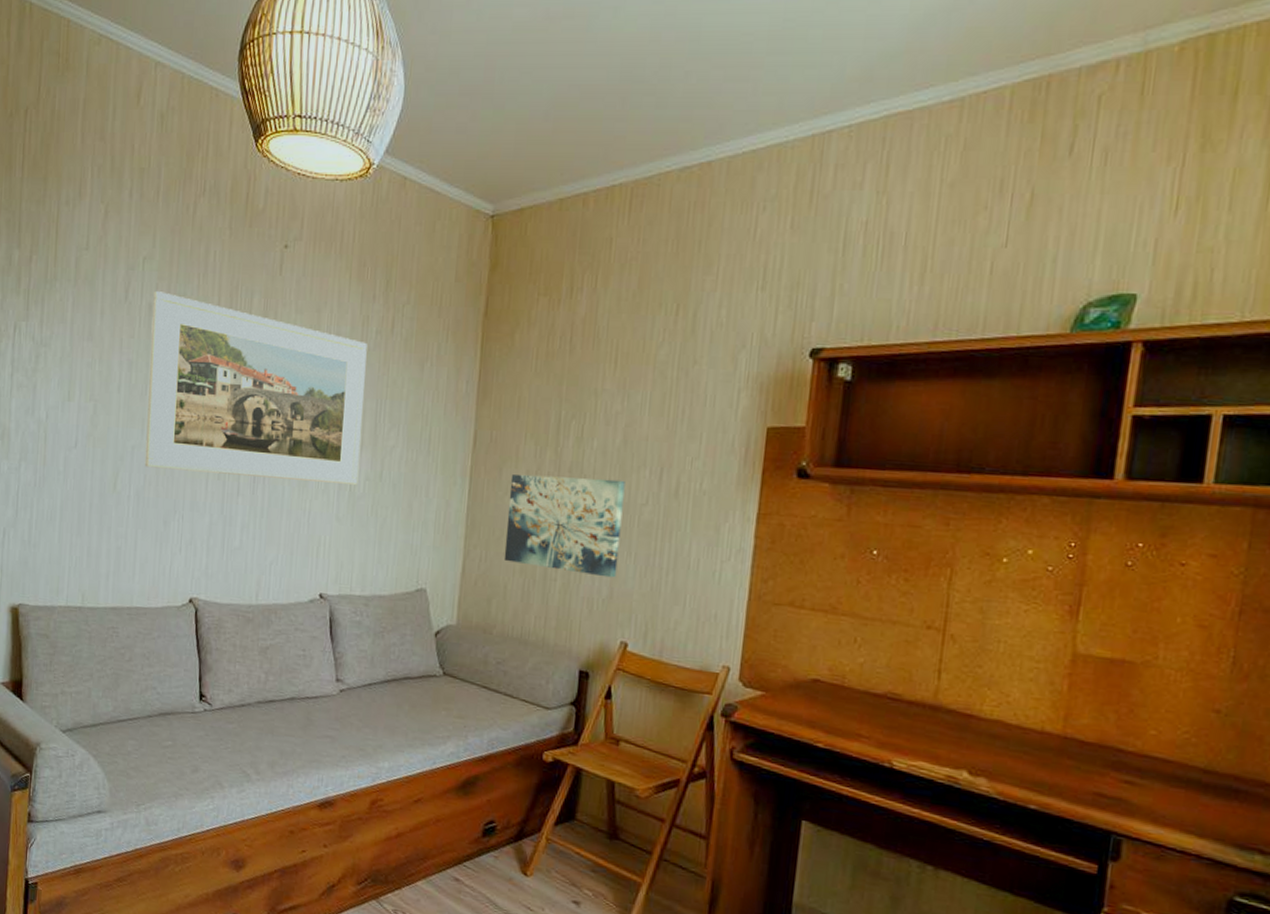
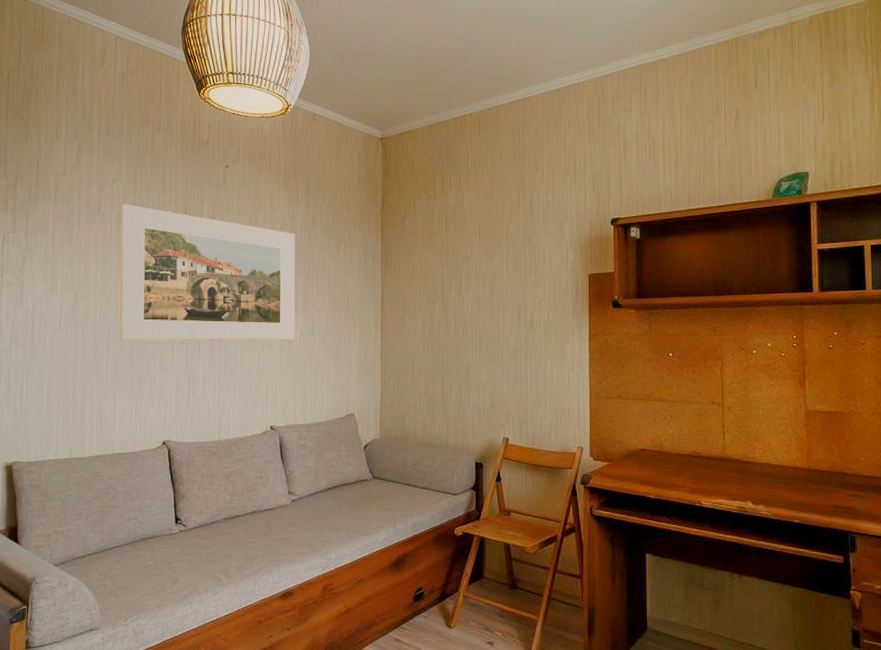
wall art: present [503,474,626,578] -> none [411,319,495,391]

